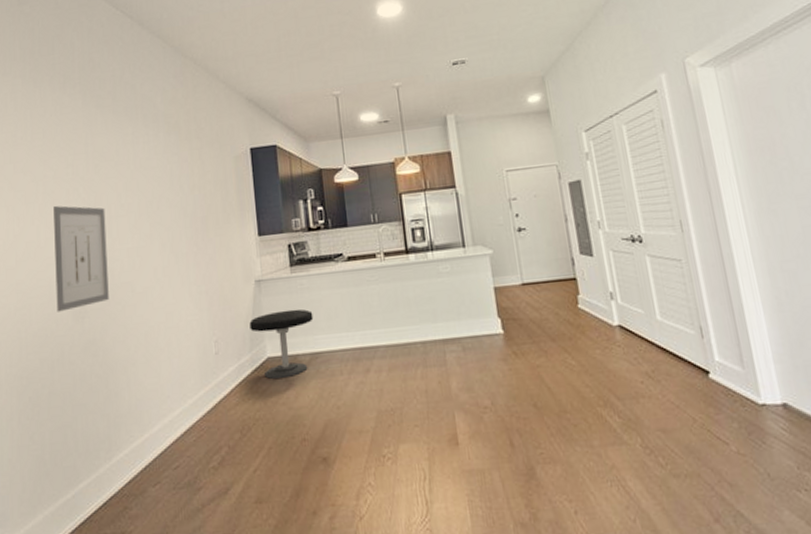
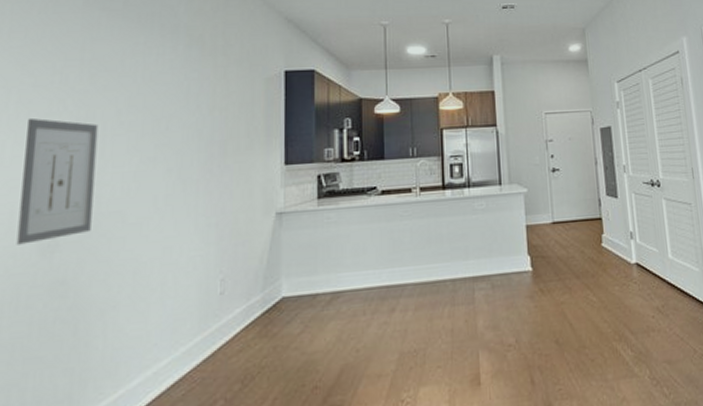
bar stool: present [249,309,314,380] -> none [265,244,339,322]

